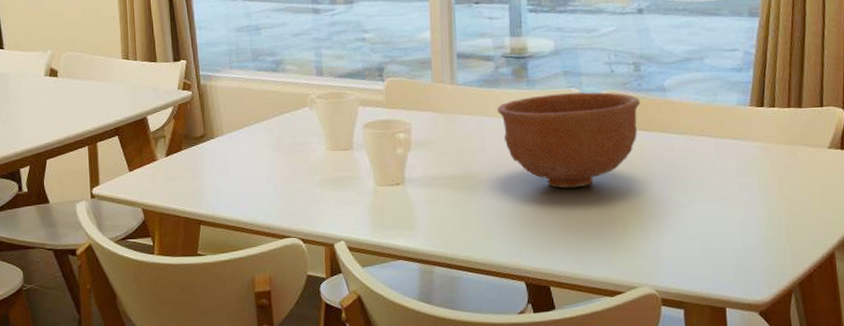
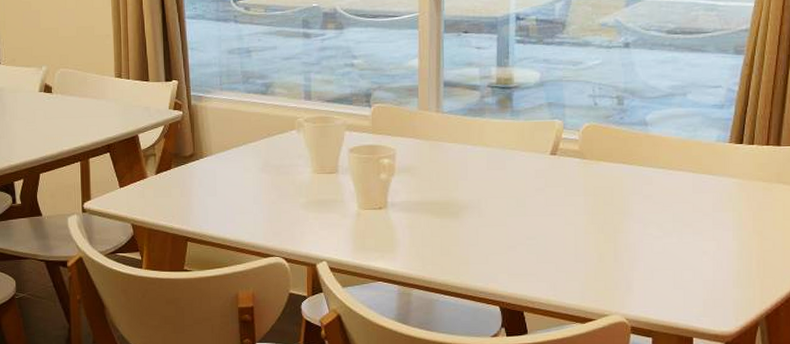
bowl: present [497,92,641,189] -> none [480,124,622,218]

